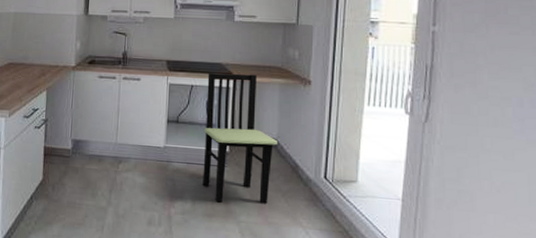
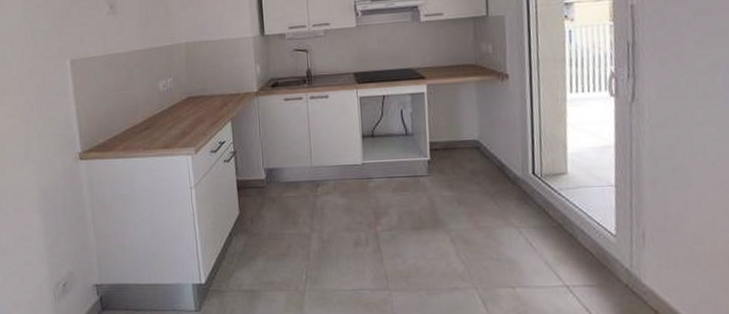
dining chair: present [202,72,277,204] -> none [399,75,480,214]

